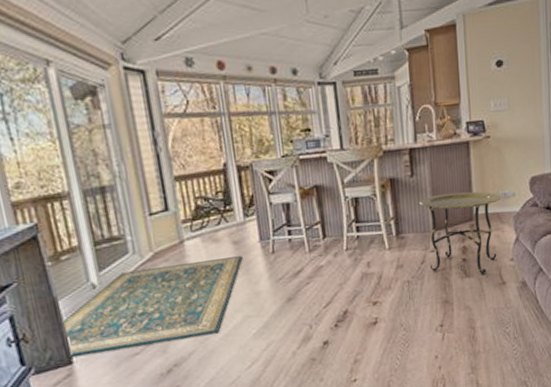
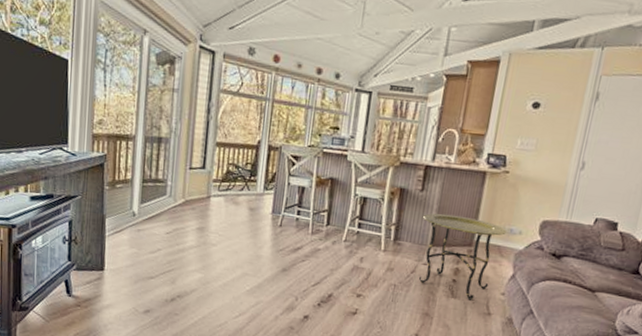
rug: present [61,256,243,359] -> none [102,209,254,281]

